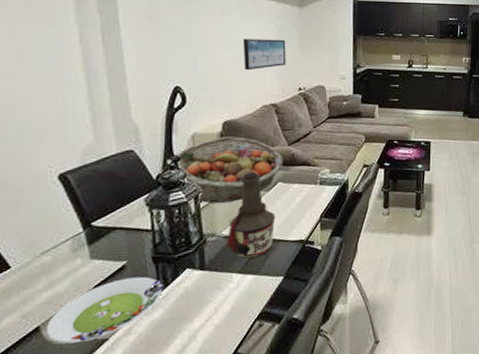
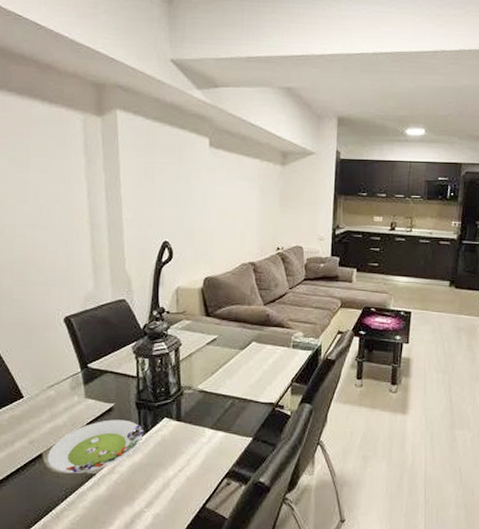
fruit basket: present [174,136,284,203] -> none [159,292,259,357]
bottle: present [226,173,276,259] -> none [201,330,248,415]
wall art: present [242,39,287,71] -> none [226,197,267,228]

